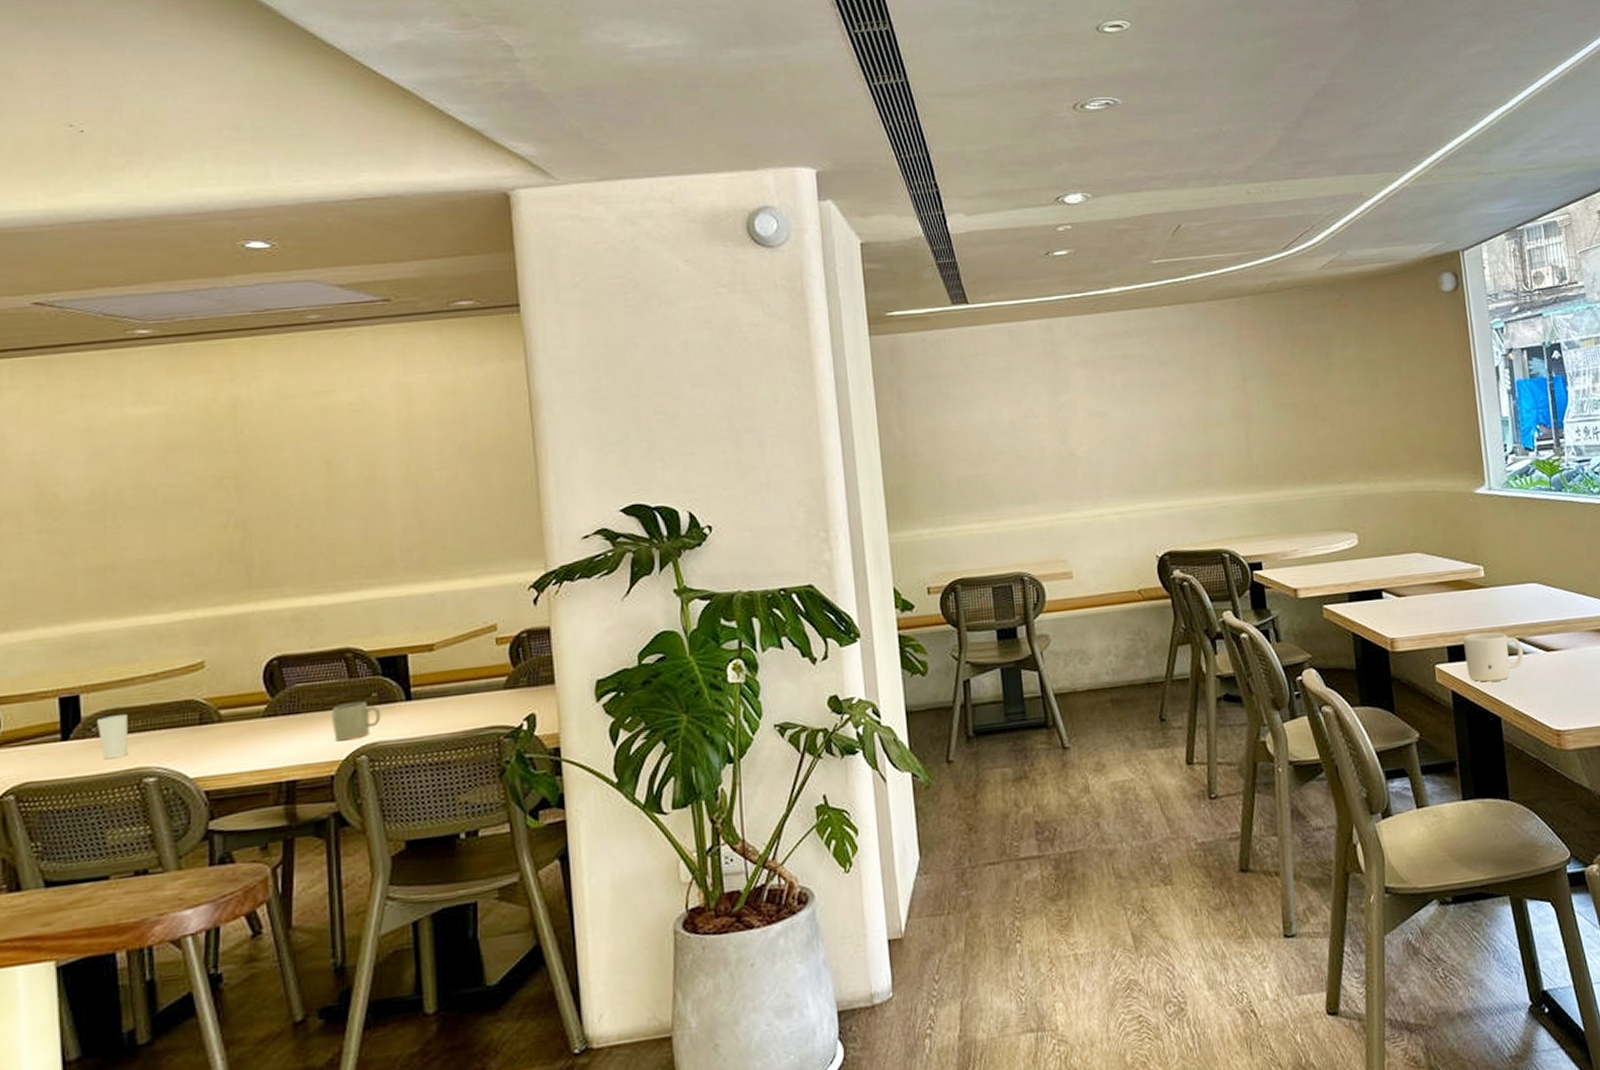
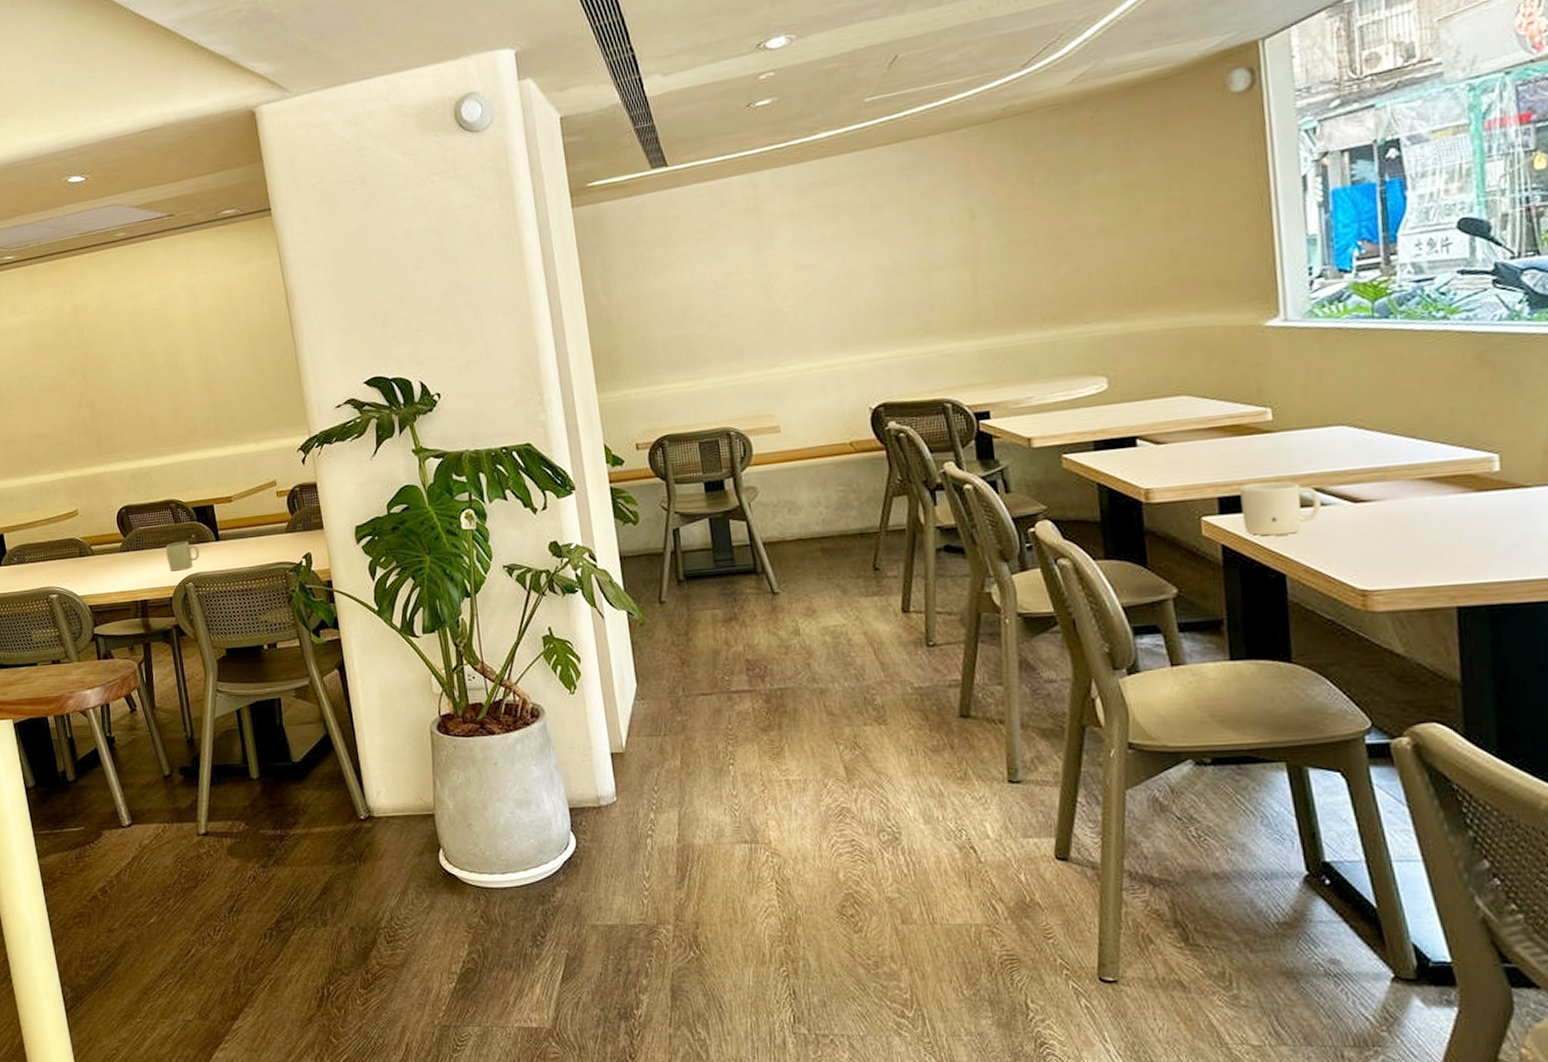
cup: present [97,714,128,760] -> none [16,548,38,581]

